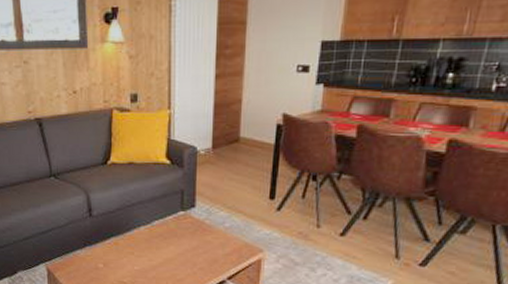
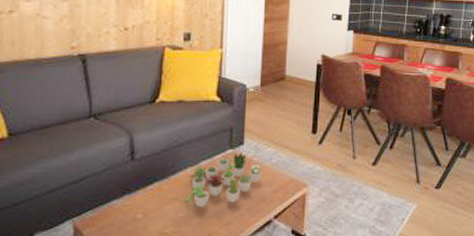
succulent plant: none [138,214,214,263] -> present [183,152,261,208]

